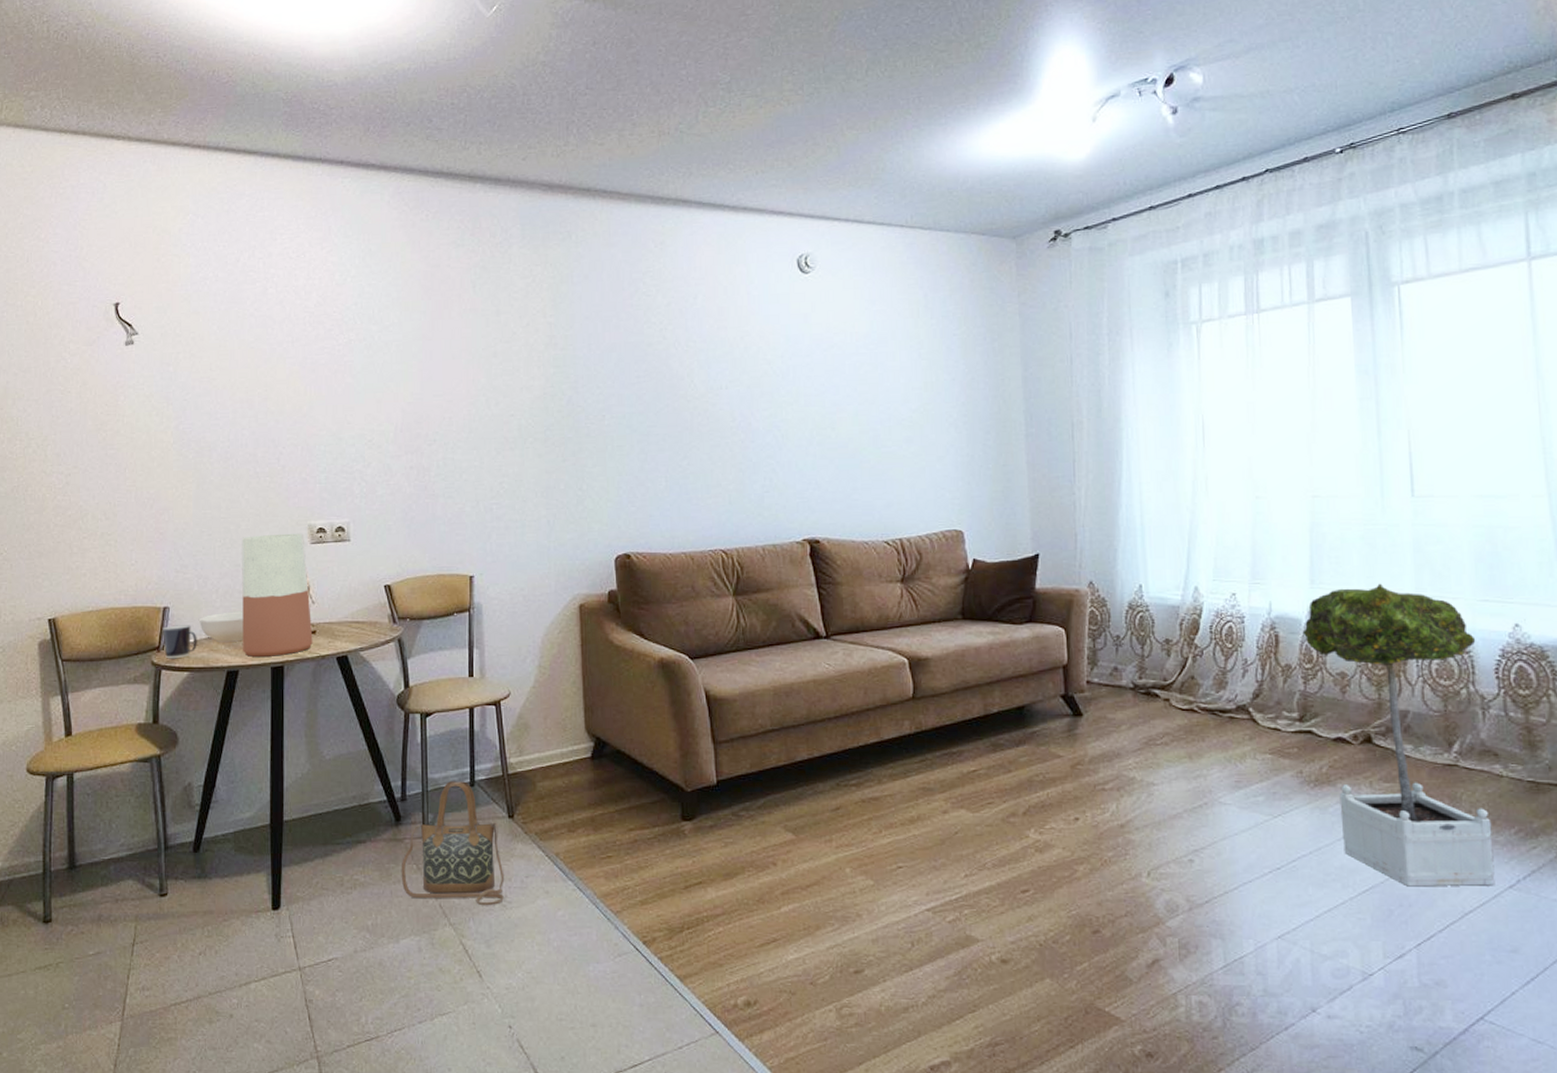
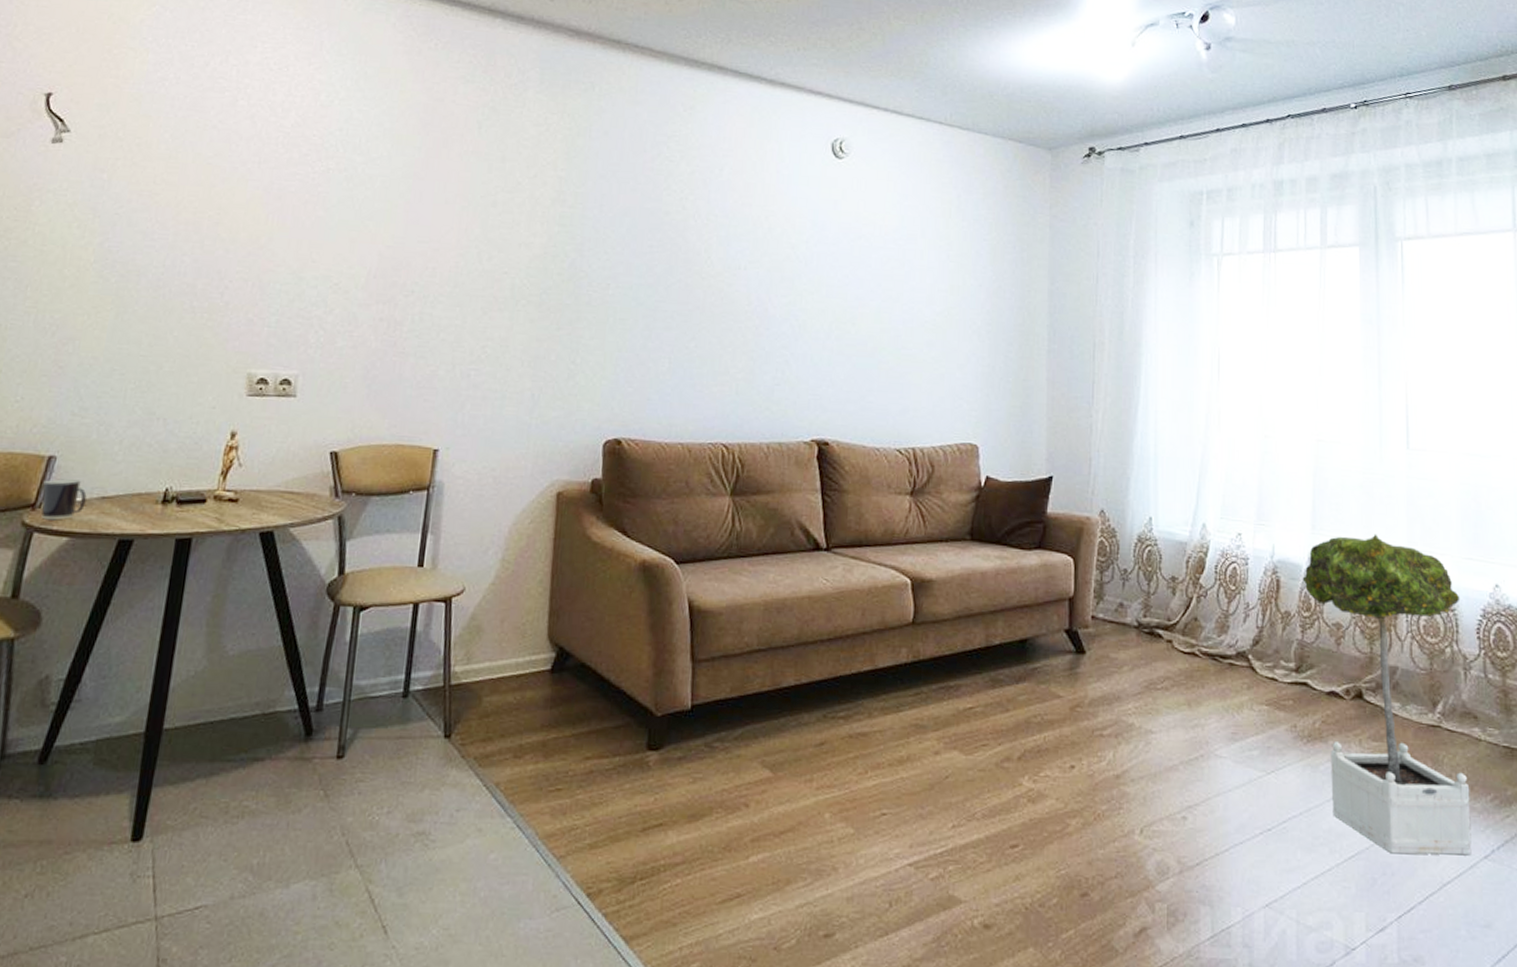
bowl: present [198,611,244,643] -> none [91,468,151,506]
vase: present [241,533,313,657] -> none [143,380,241,526]
handbag: present [401,781,505,906] -> none [302,690,431,845]

